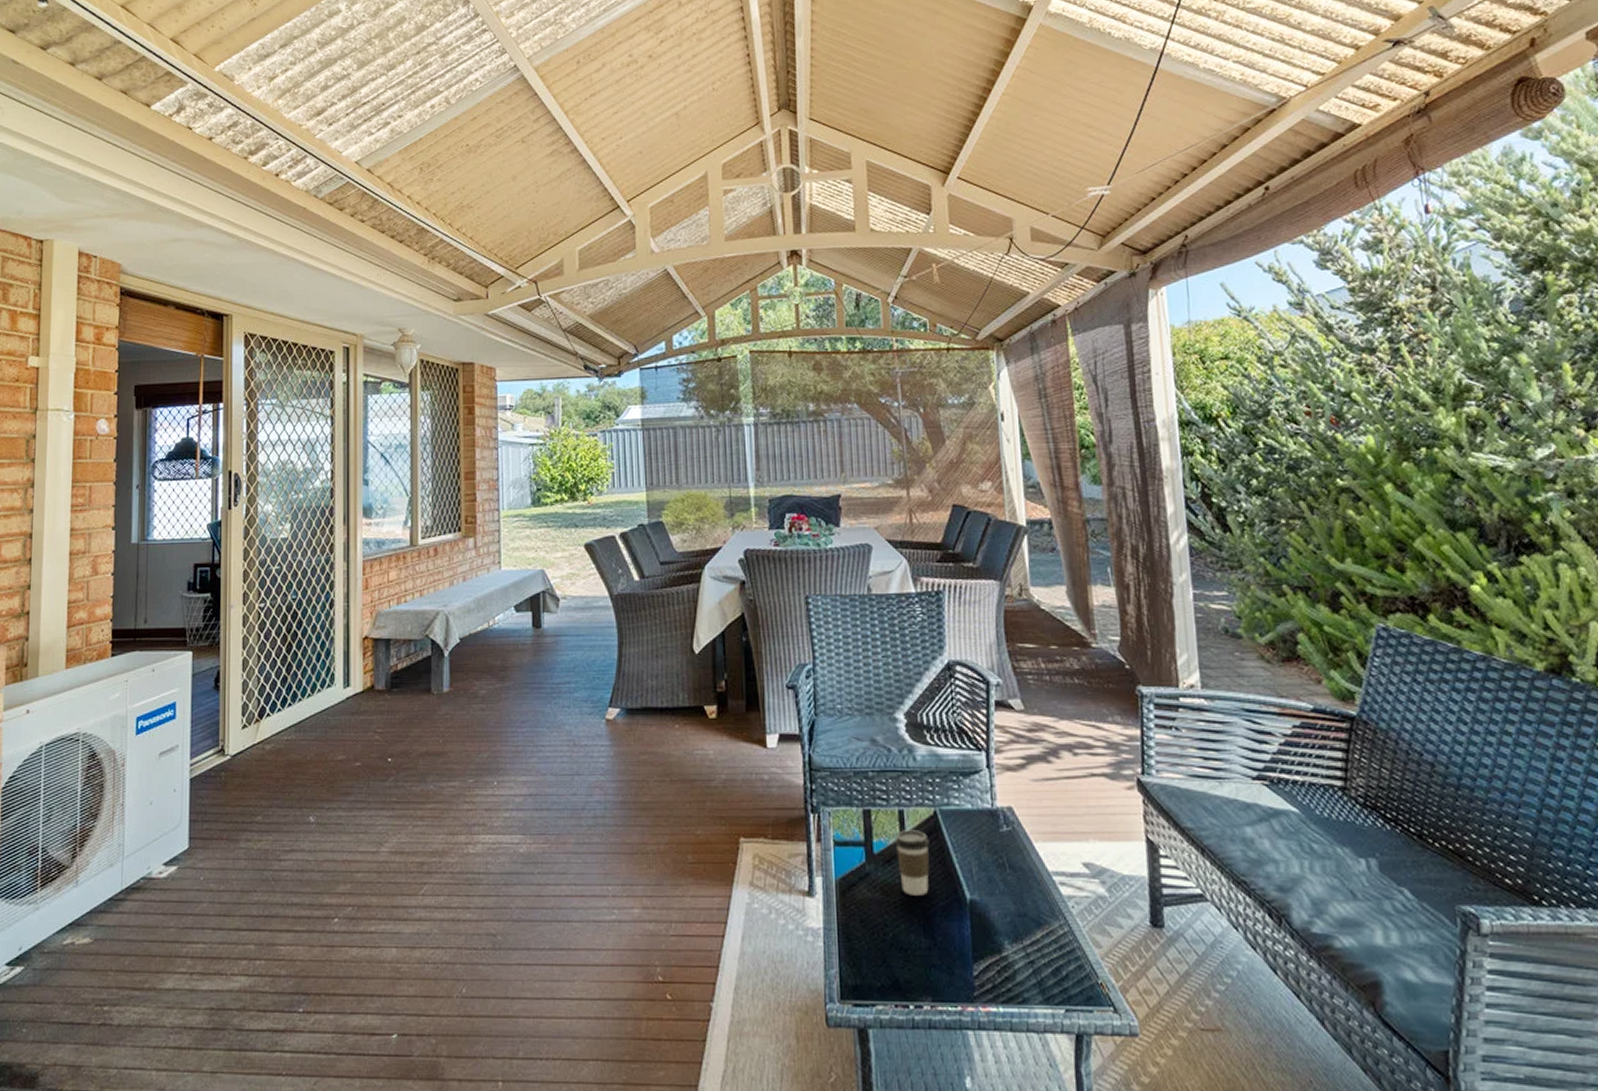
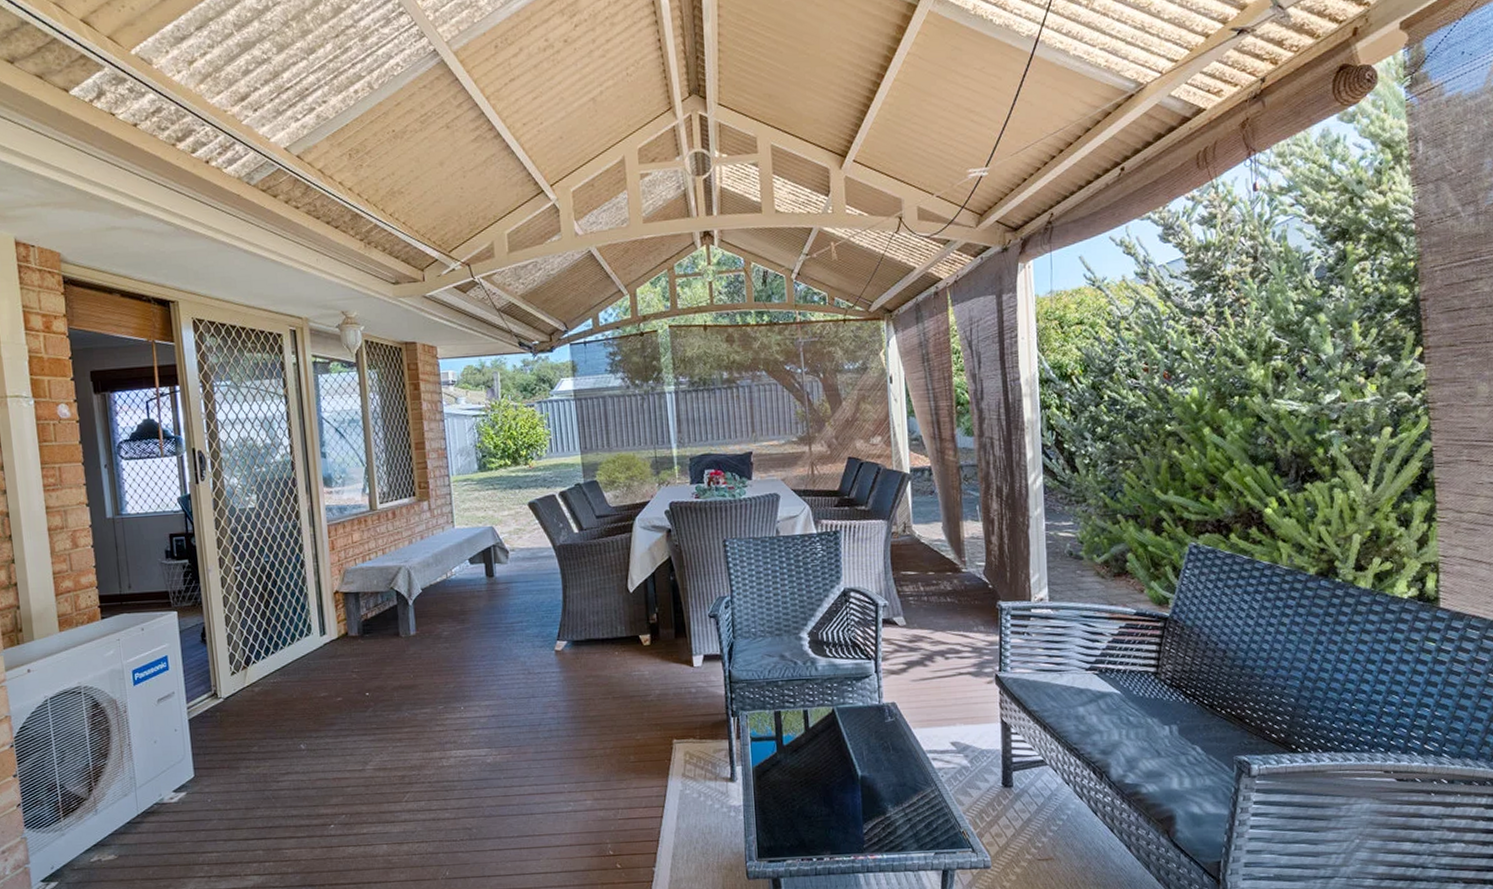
coffee cup: present [894,830,930,896] -> none [800,725,829,776]

